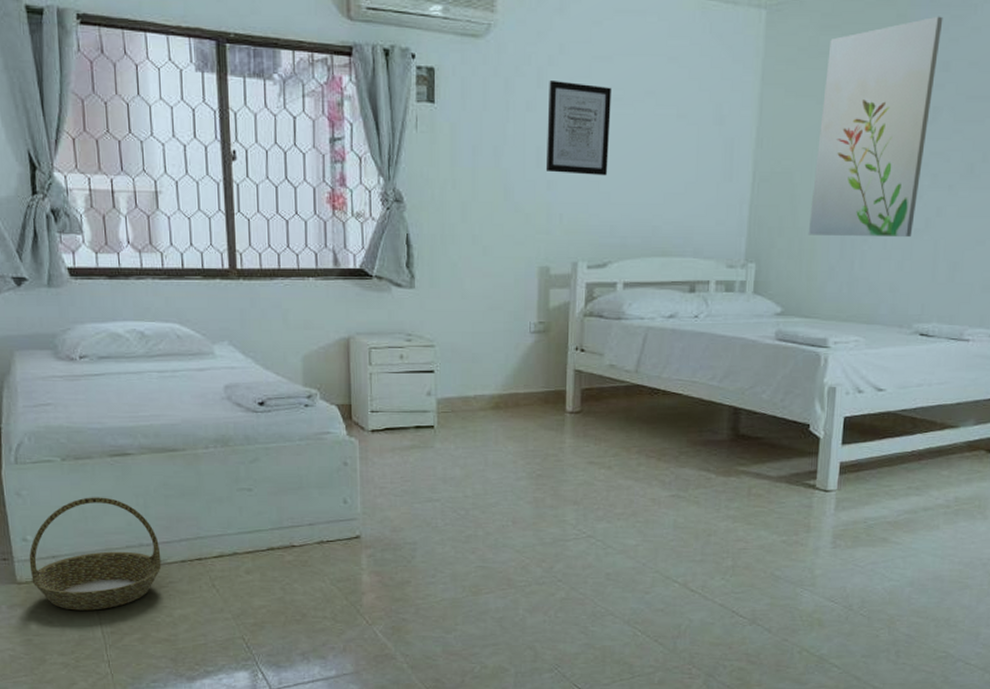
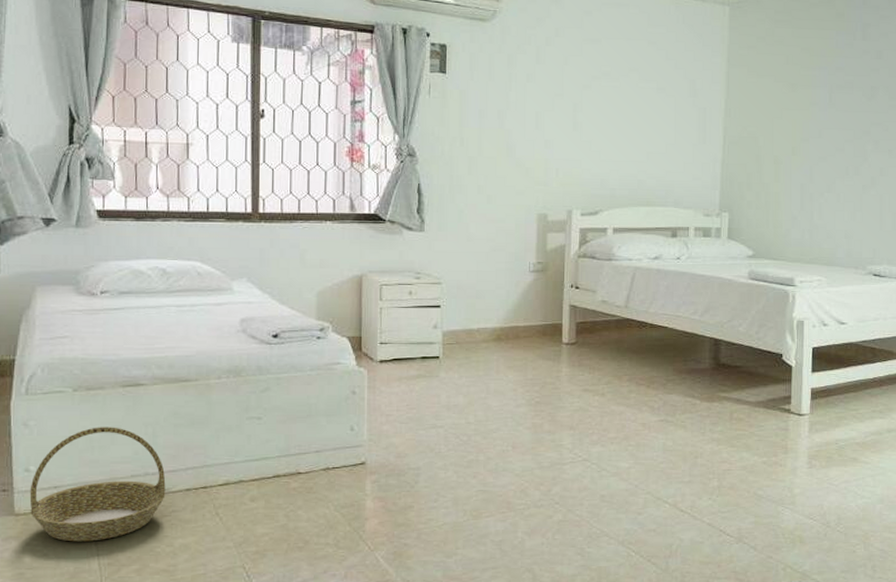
wall art: present [545,81,611,176] -> none [543,58,600,138]
wall art: present [808,16,943,238] -> none [773,15,874,193]

